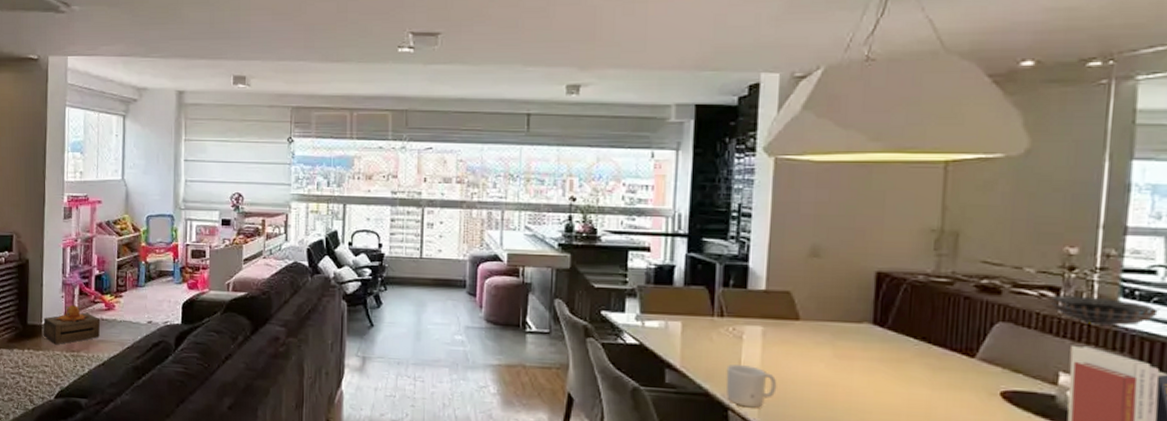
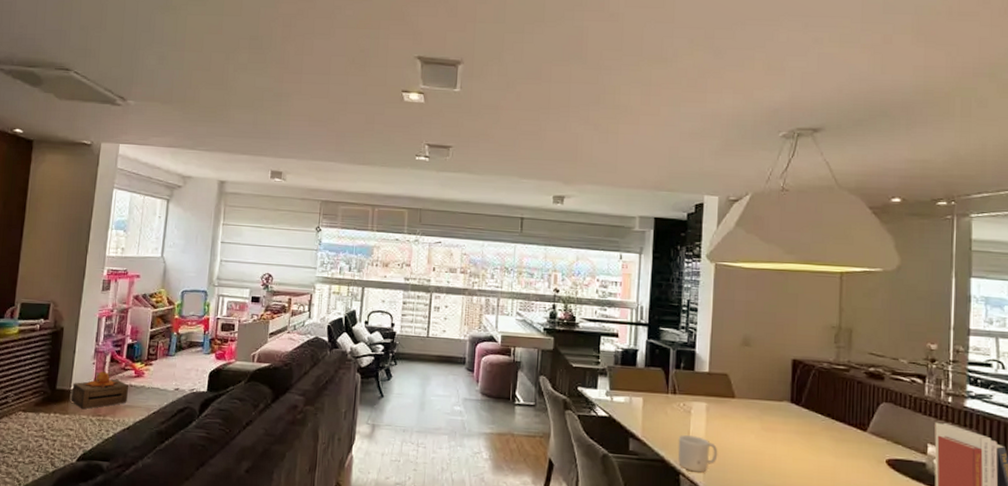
decorative bowl: present [1049,295,1158,326] -> none [918,381,994,407]

